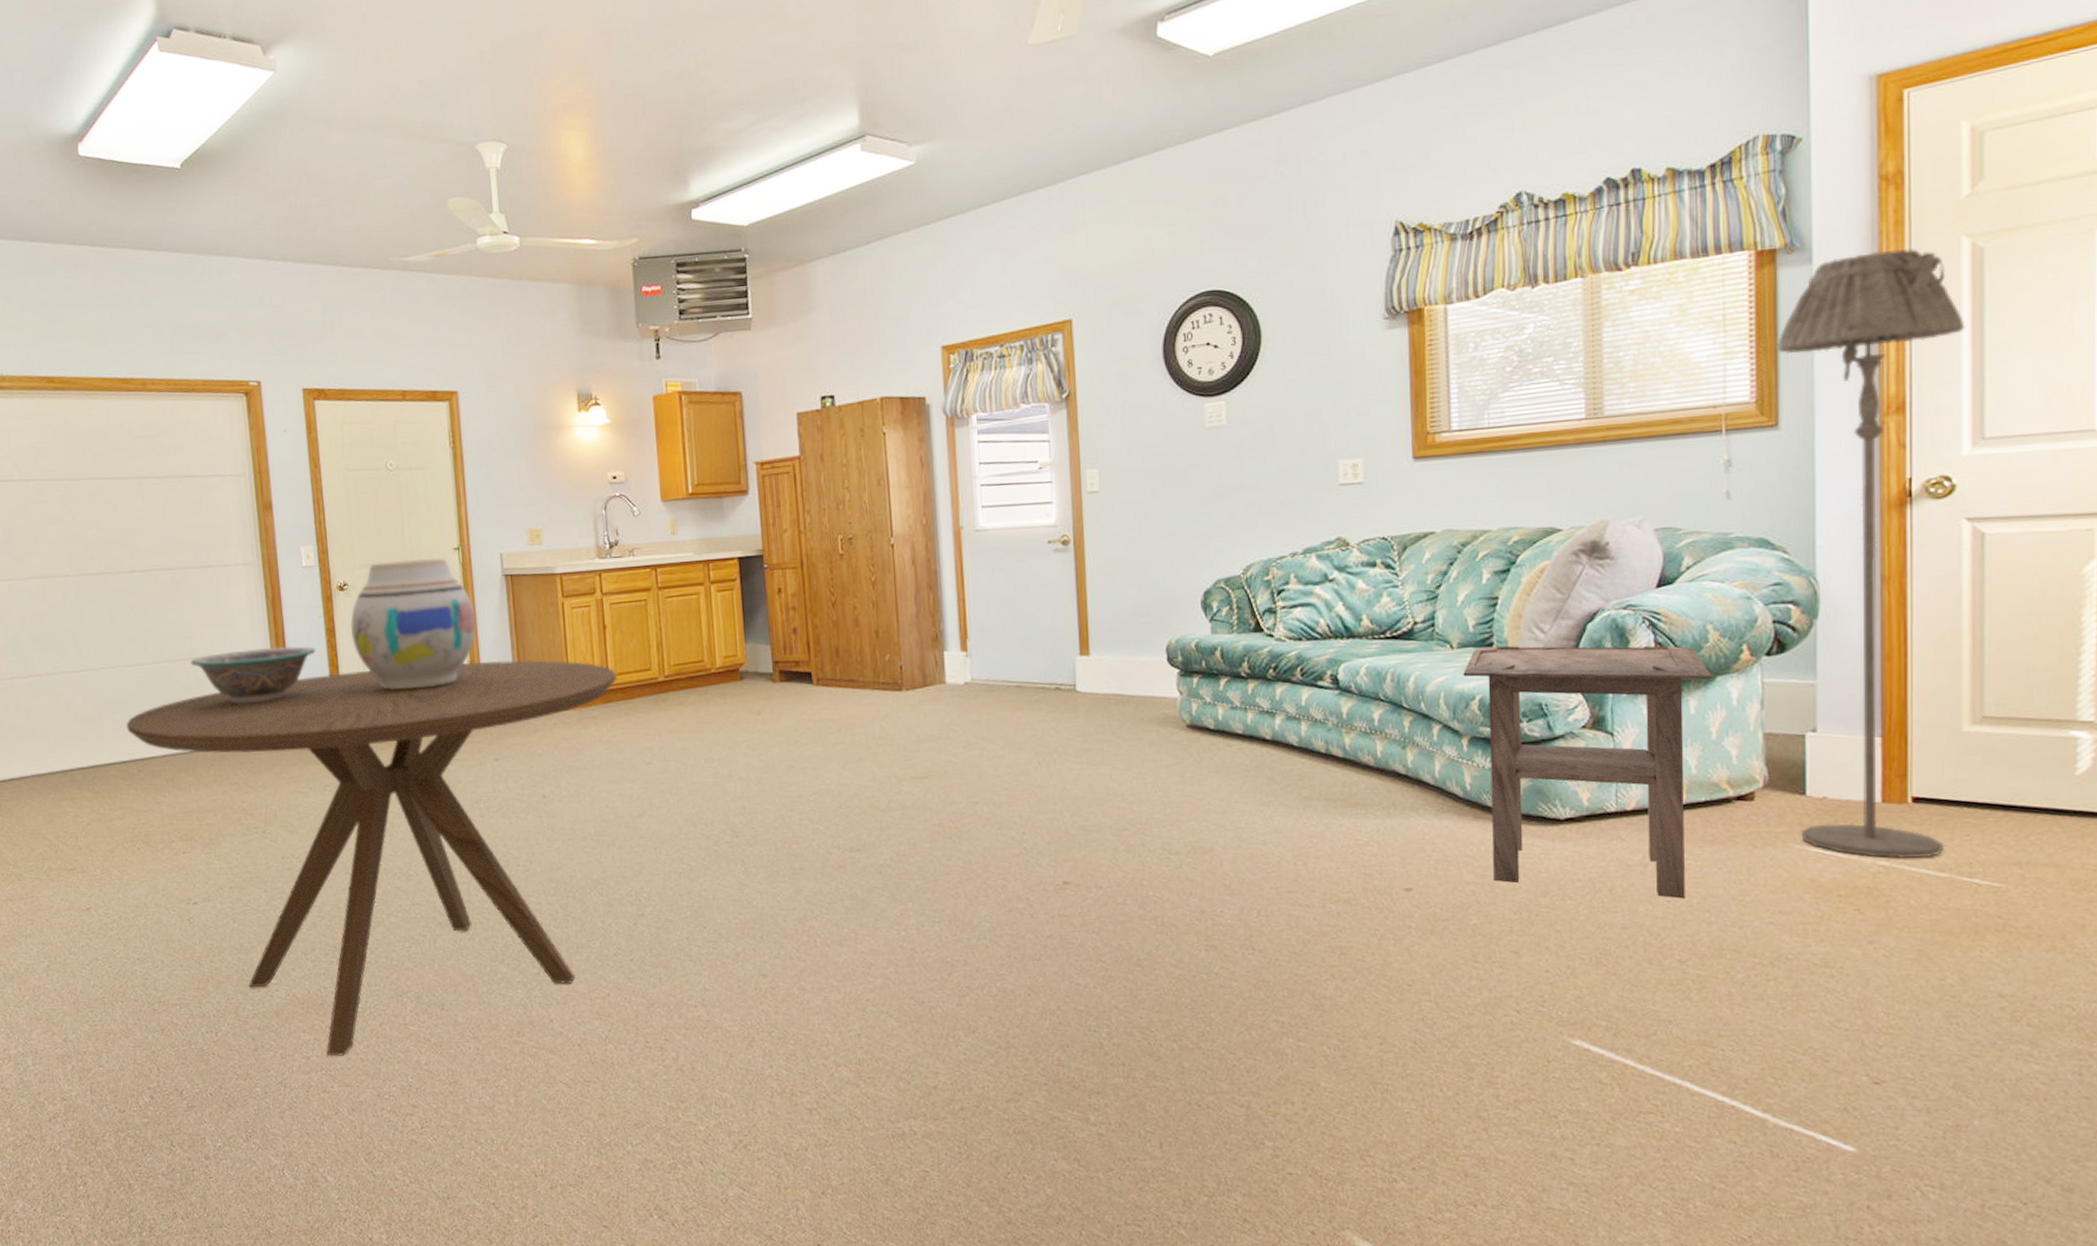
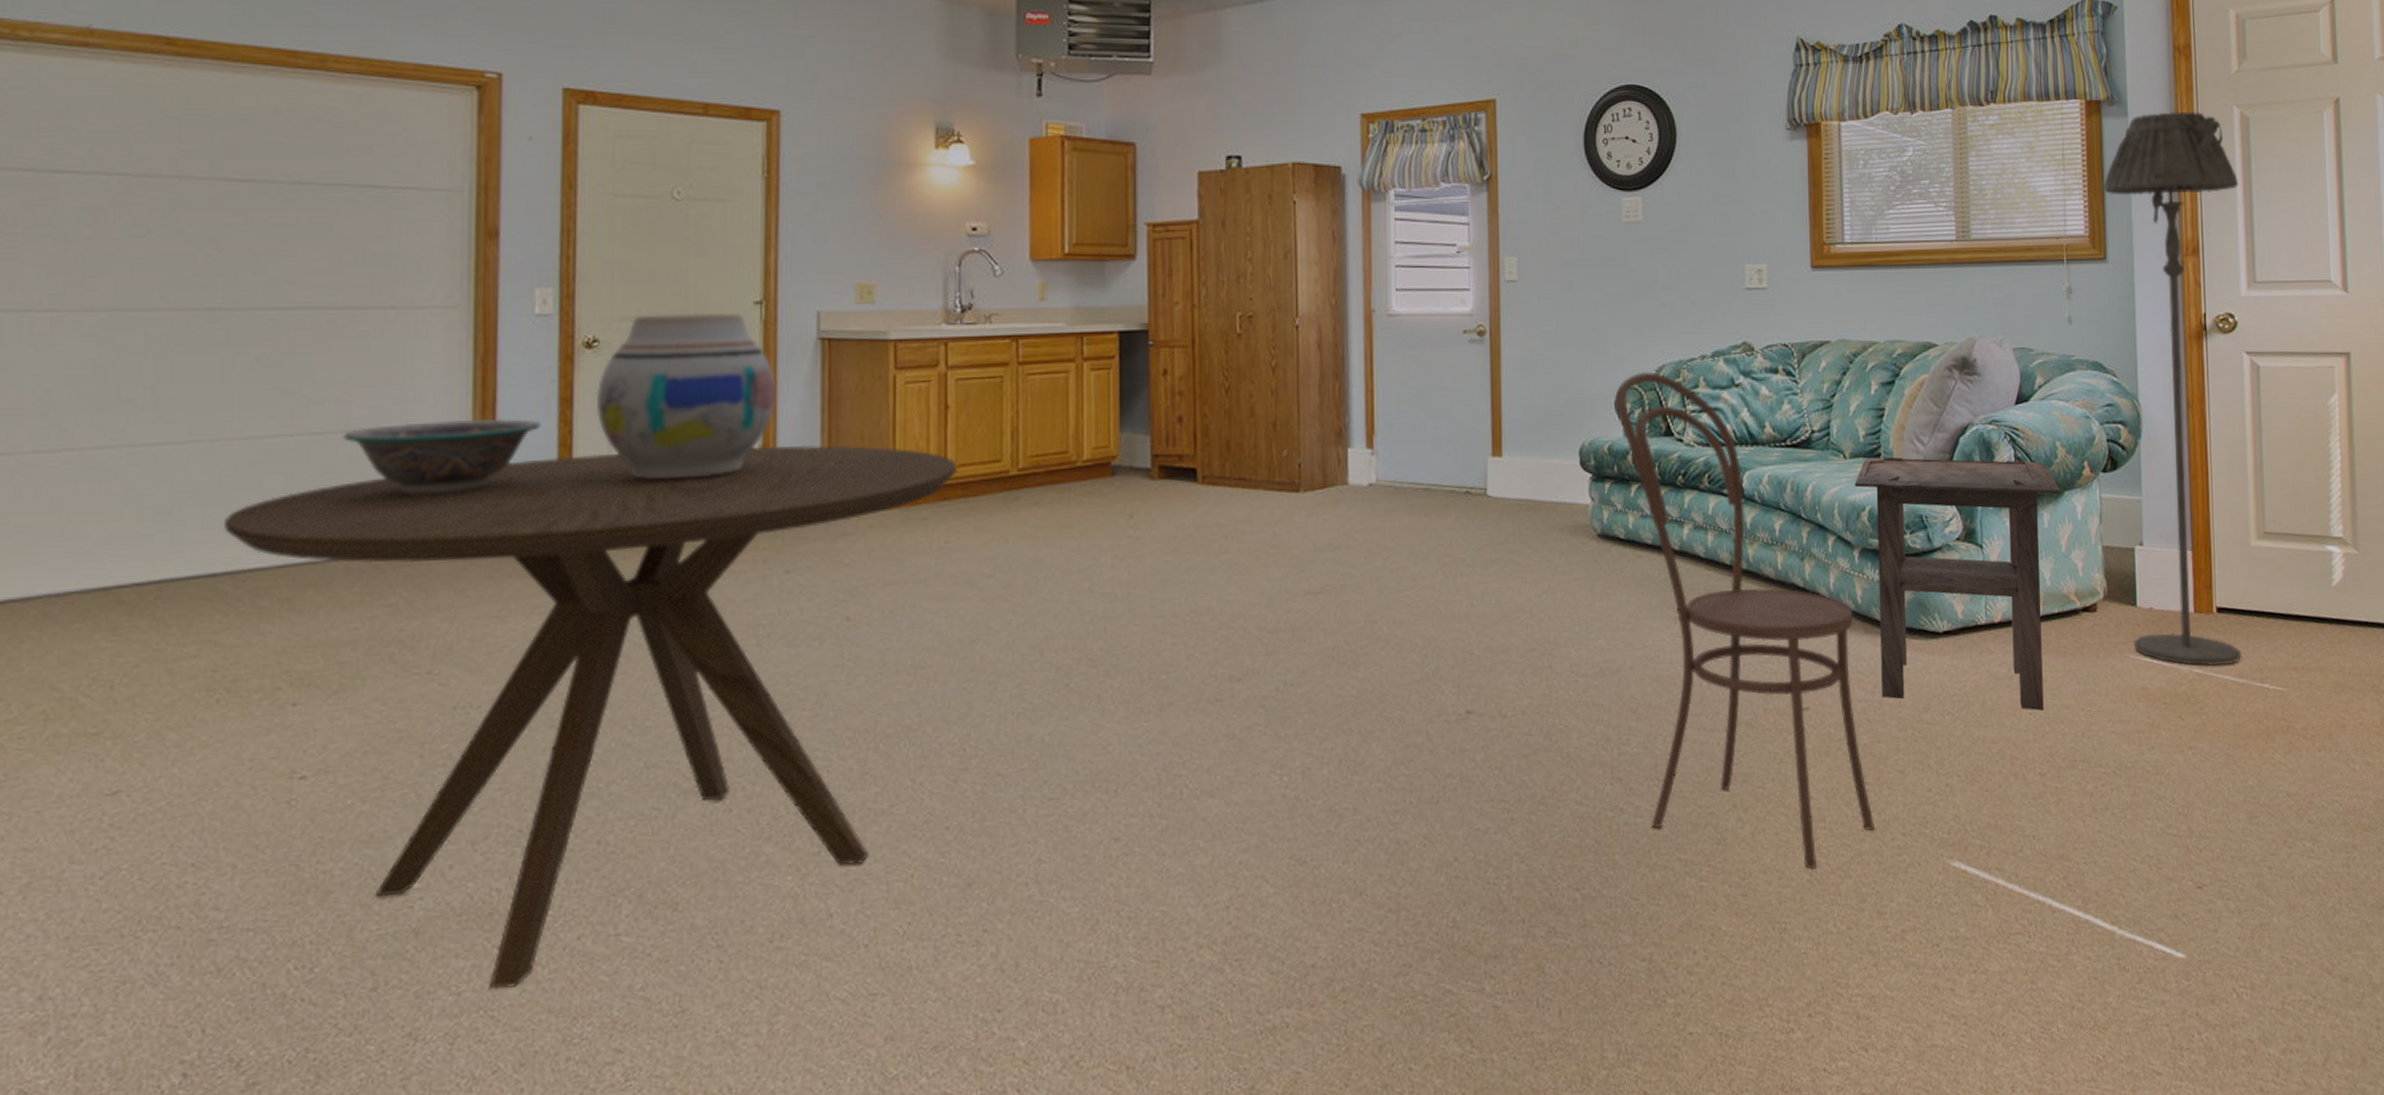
chair: none [1202,571,1485,1038] -> present [1615,371,1875,870]

